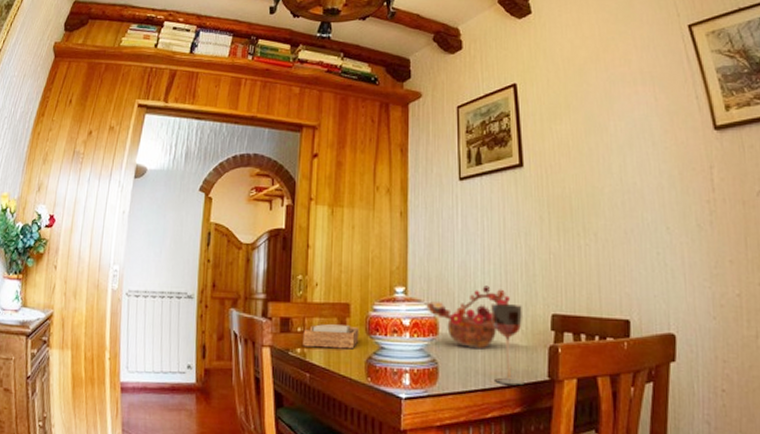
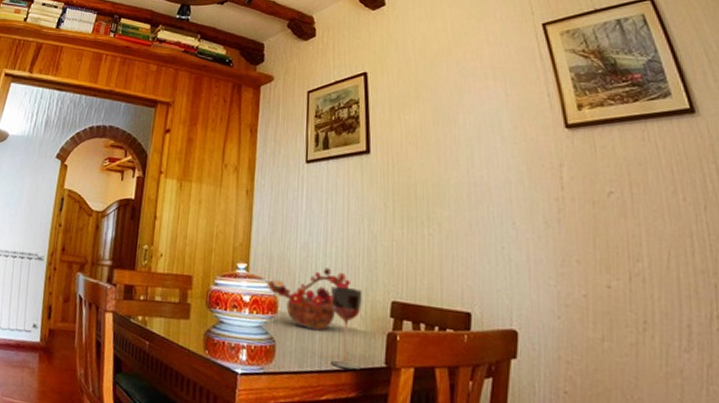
napkin holder: present [303,324,360,349] -> none [144,294,200,321]

